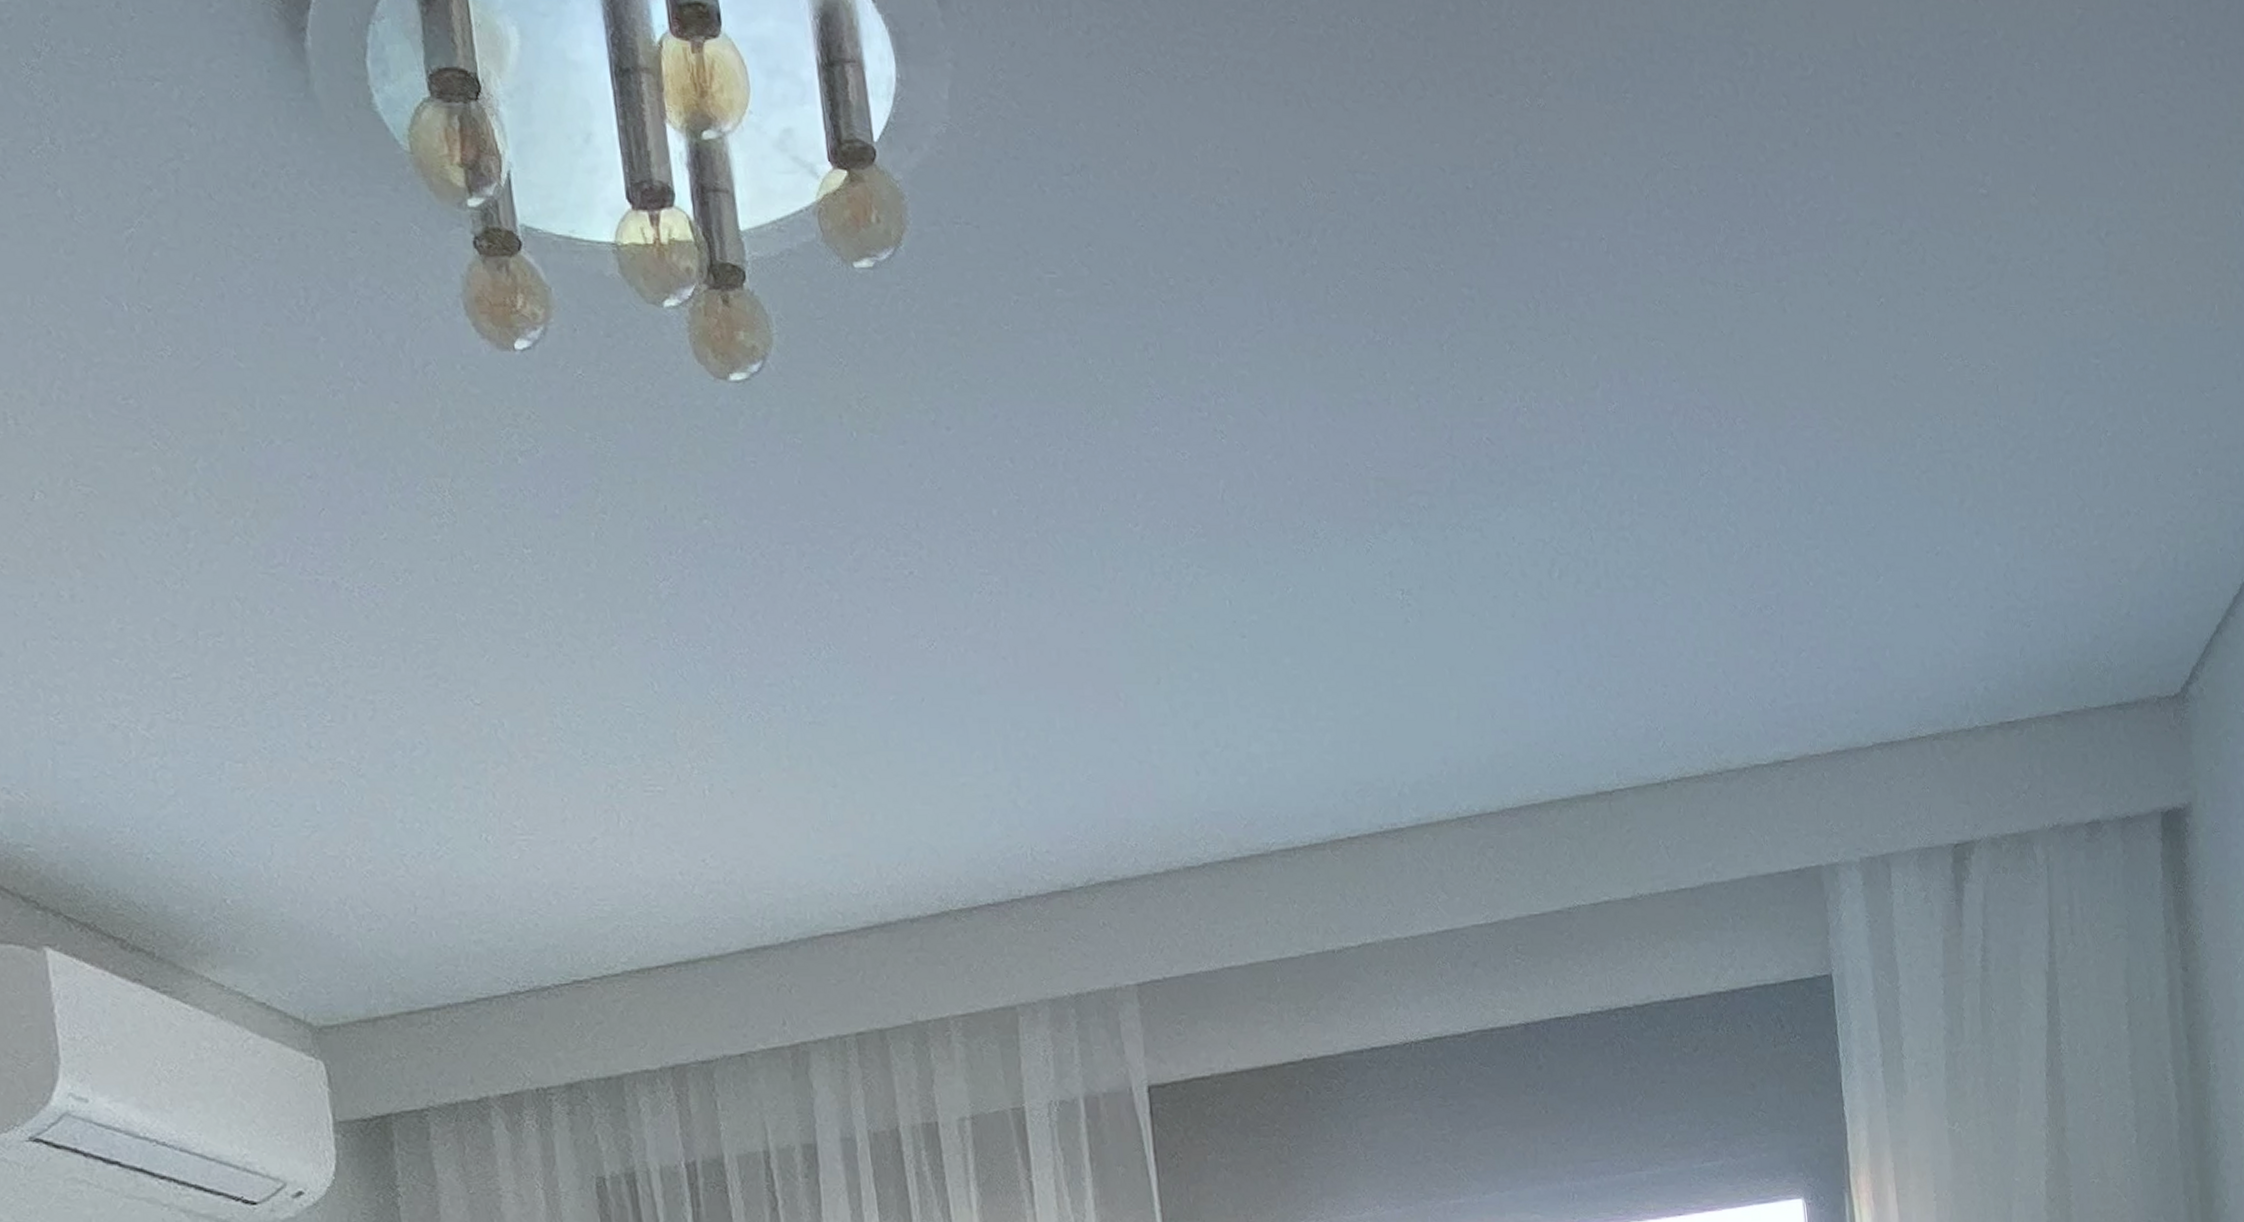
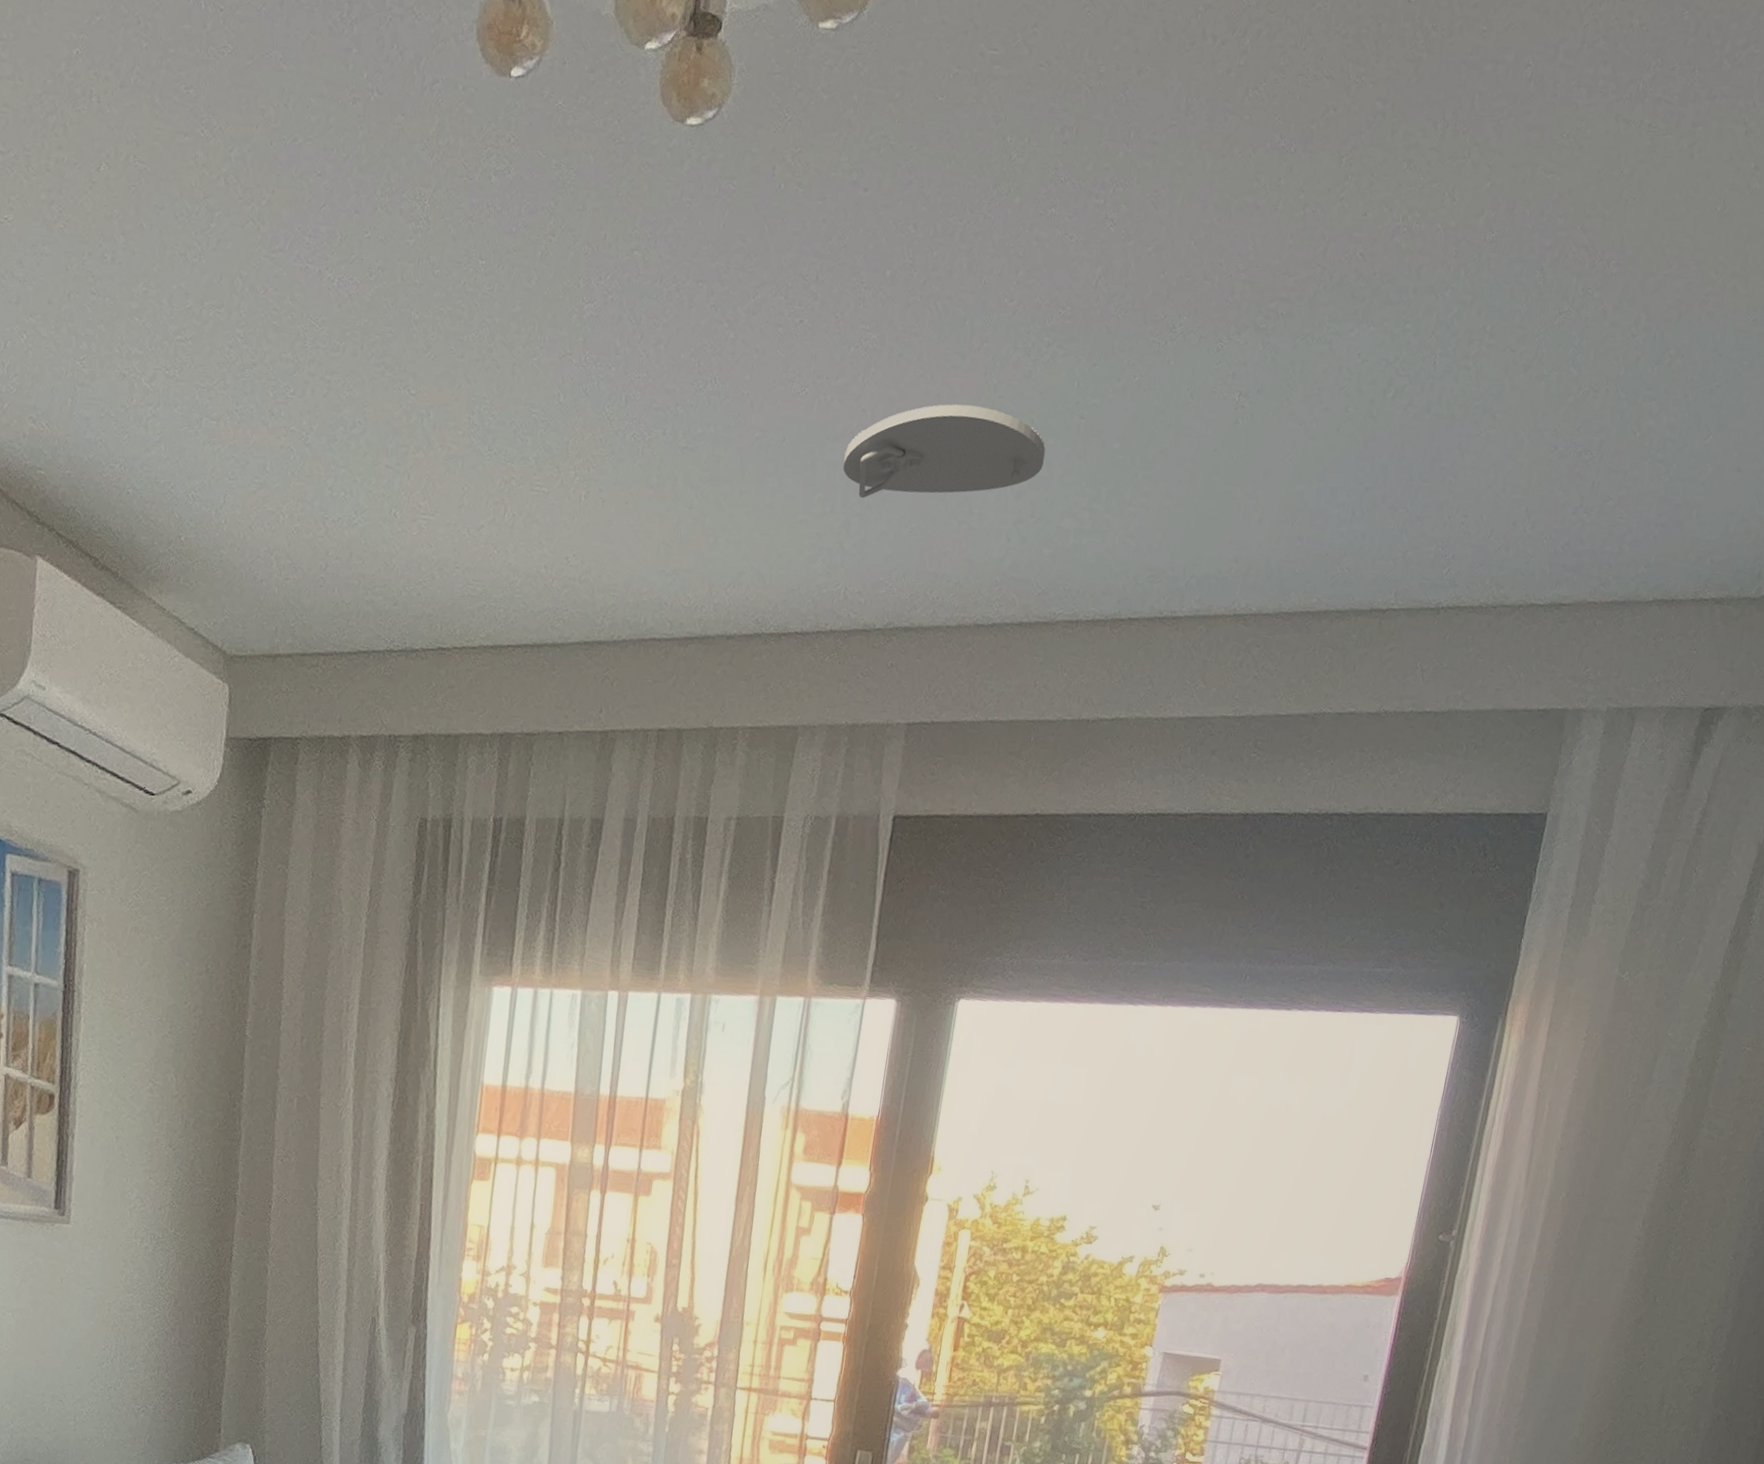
smoke detector: none [994,638,1215,752] -> present [843,404,1046,499]

